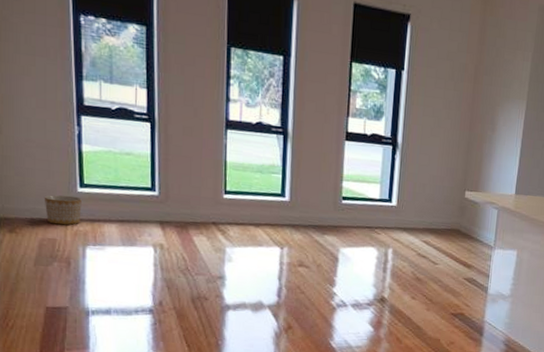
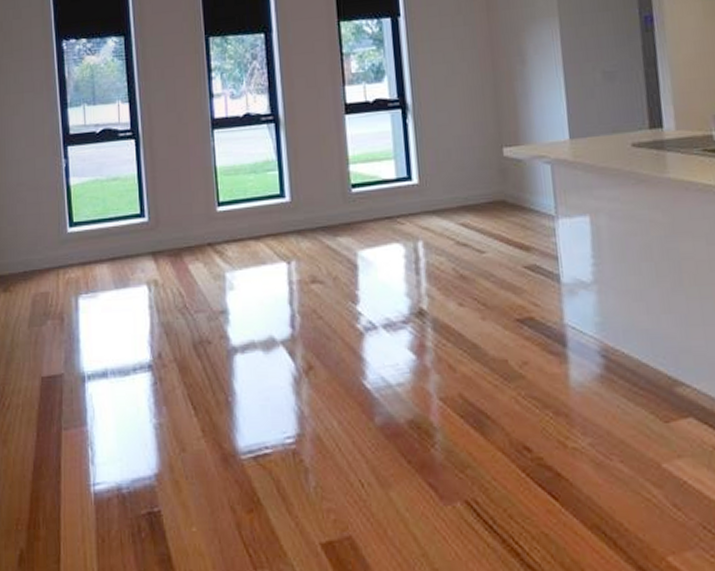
planter: present [44,195,82,226] -> none [35,238,72,275]

